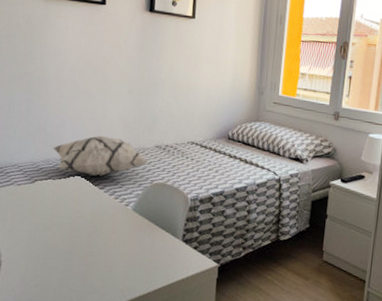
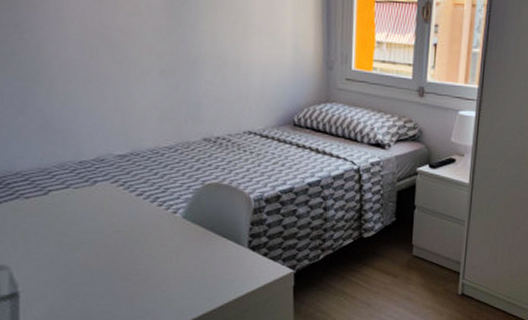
decorative pillow: present [52,136,148,176] -> none [65,130,196,180]

